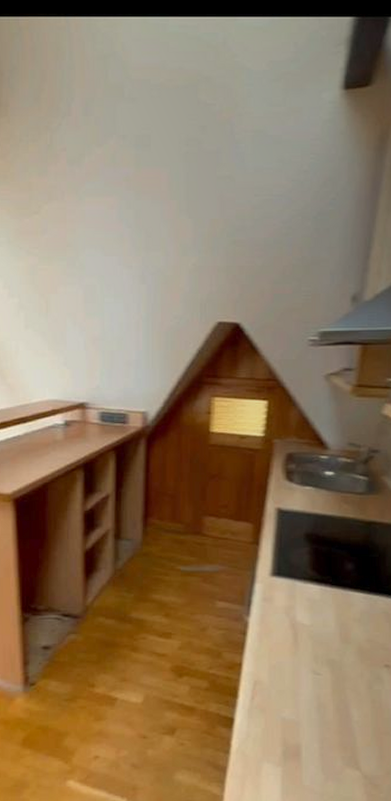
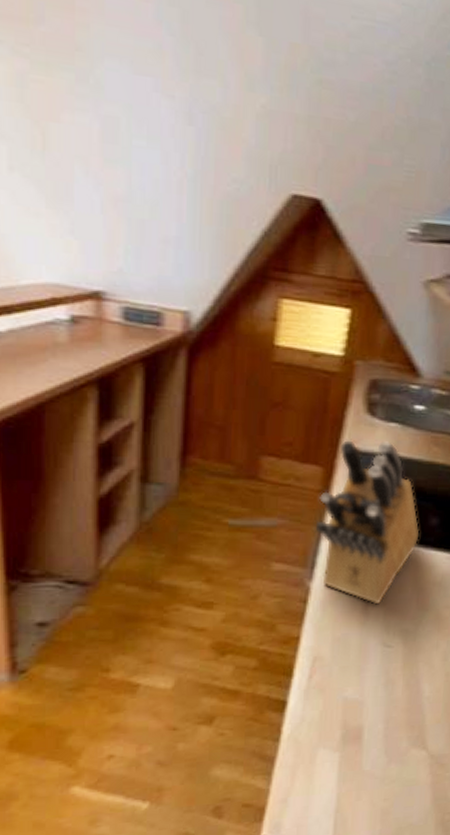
knife block: none [249,501,338,637] -> present [315,440,420,605]

